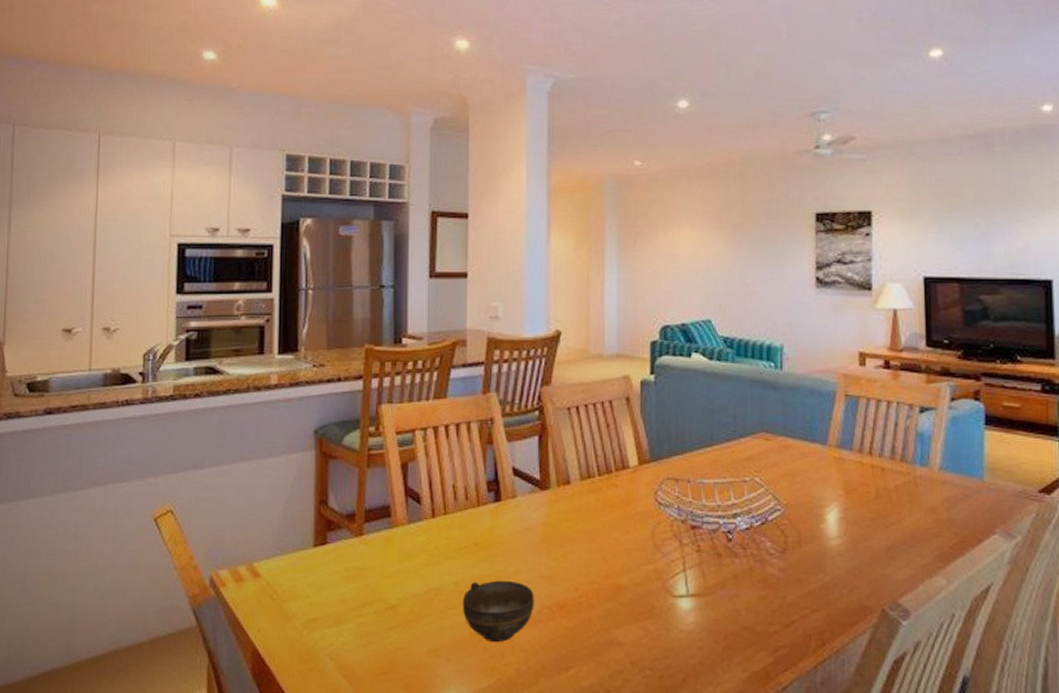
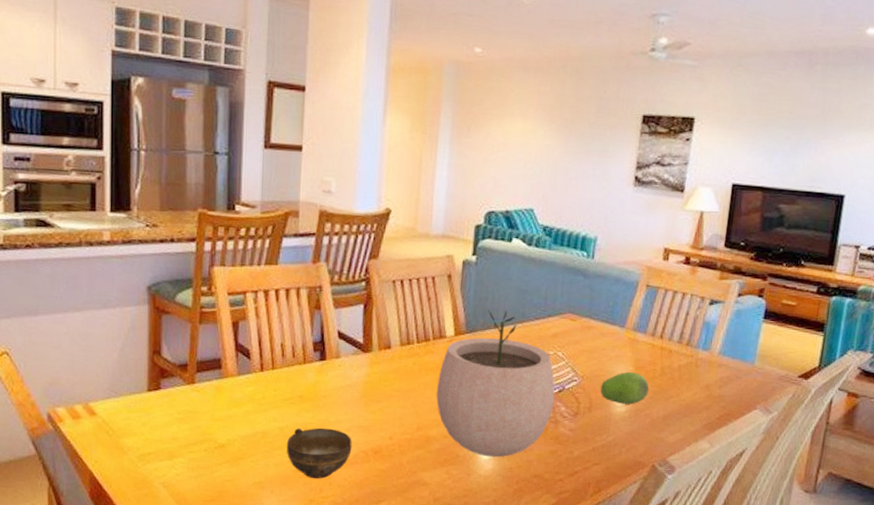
plant pot: none [624,433,758,608] -> present [436,309,555,458]
fruit: none [809,497,865,536] -> present [600,372,650,405]

